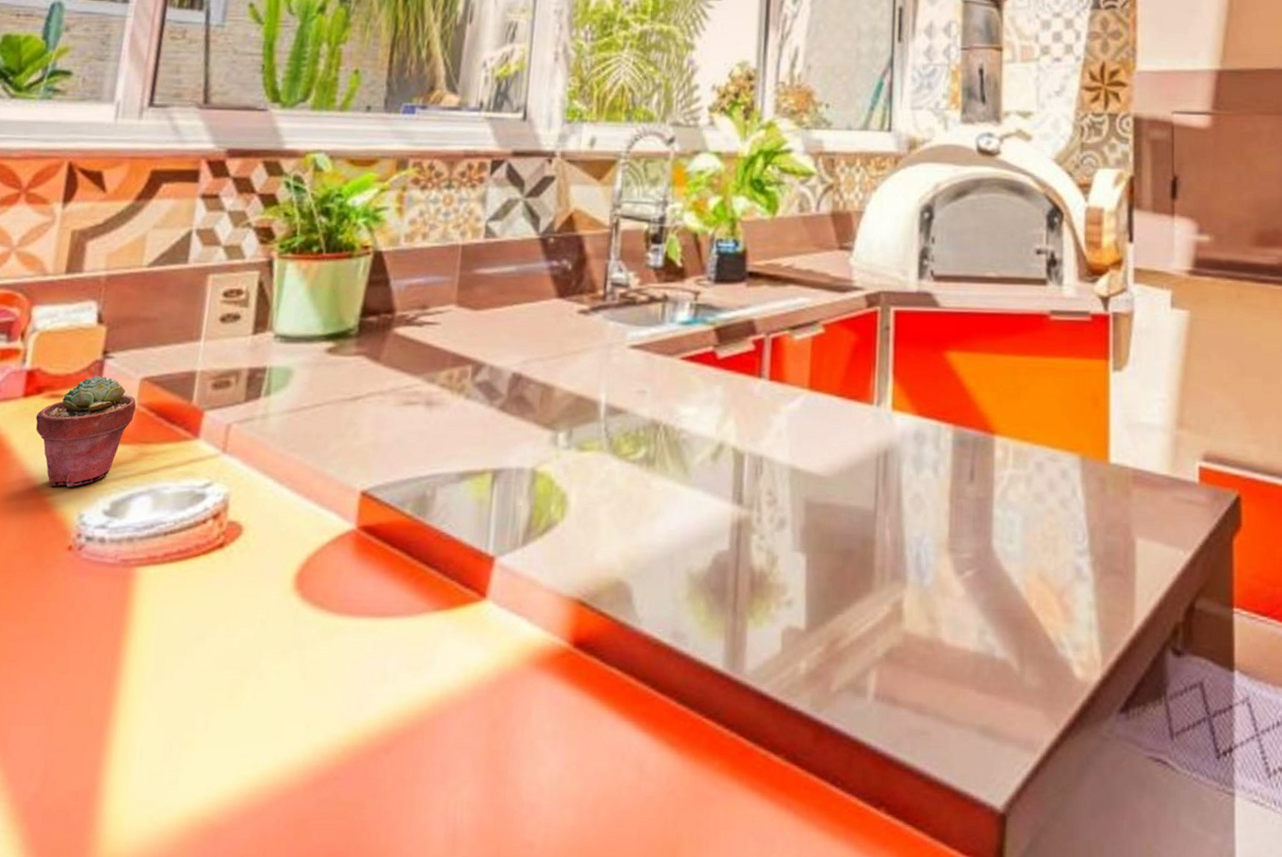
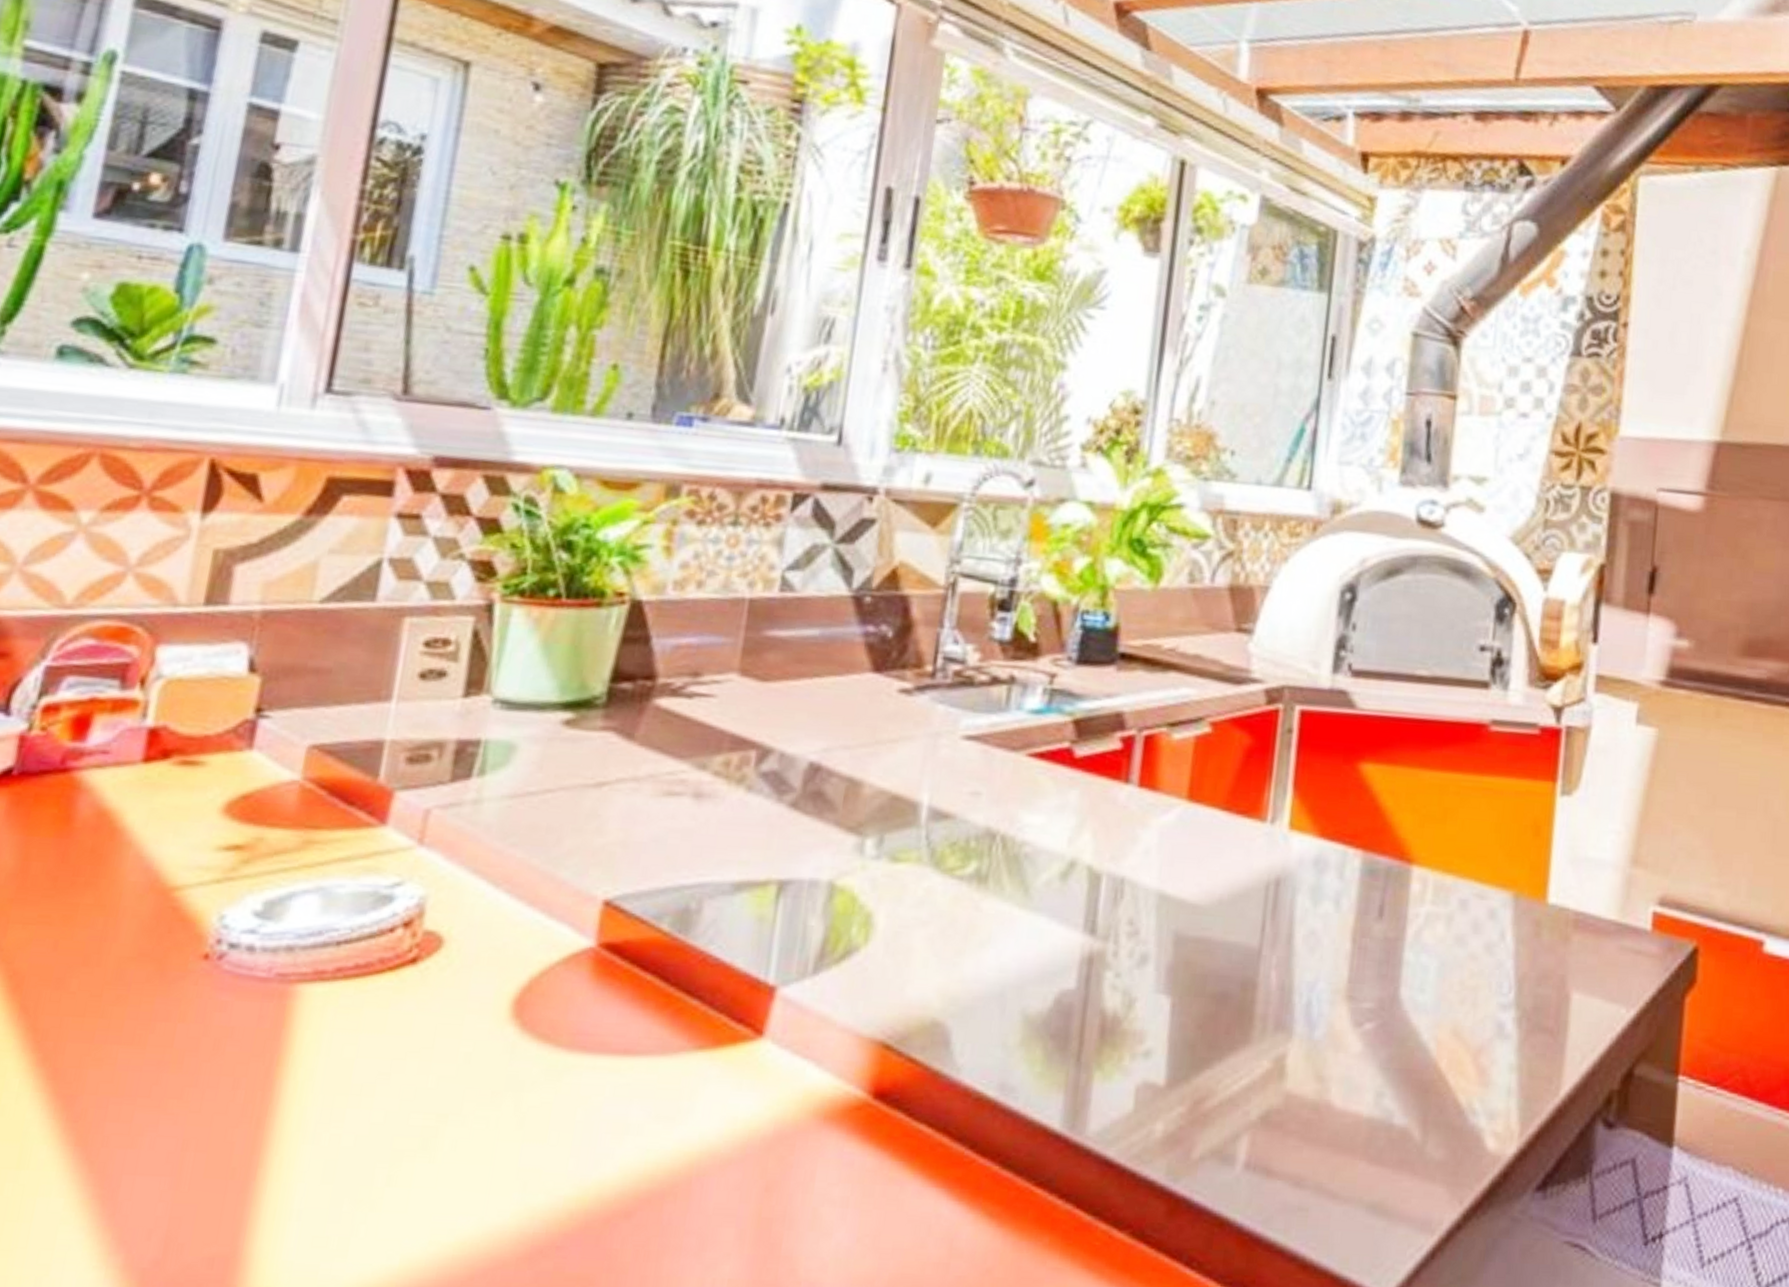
potted succulent: present [35,375,137,487] -> none [160,738,301,880]

